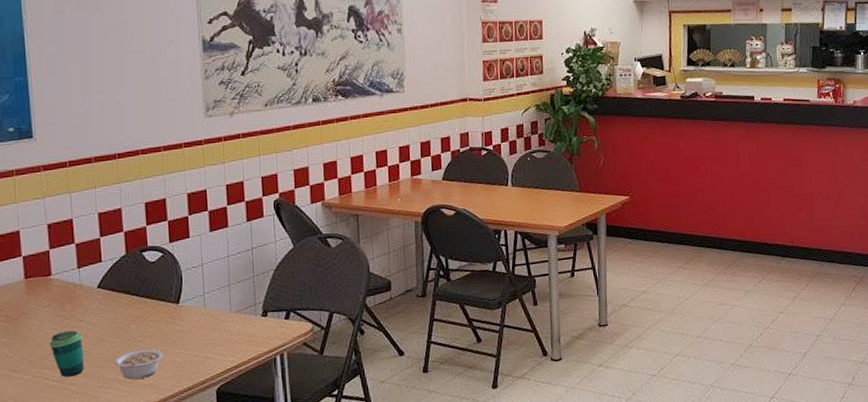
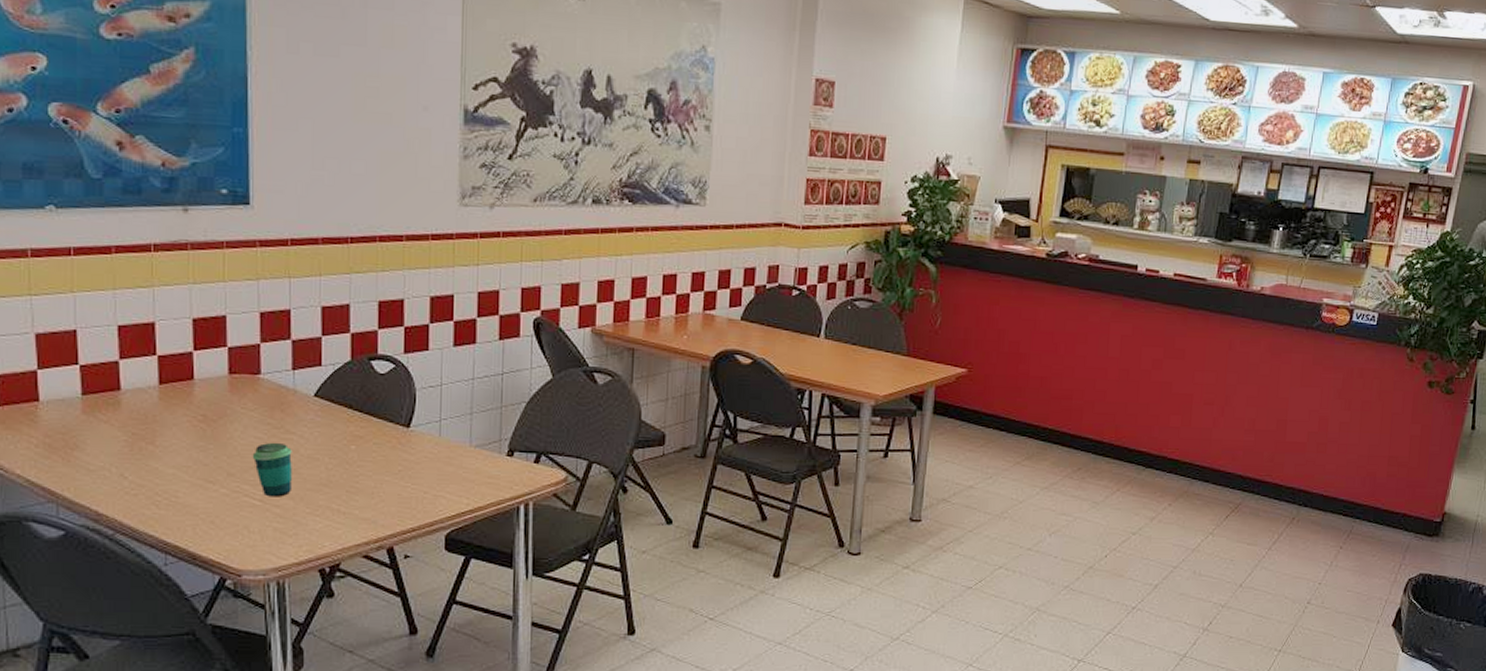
legume: present [114,349,164,380] -> none [328,476,387,510]

